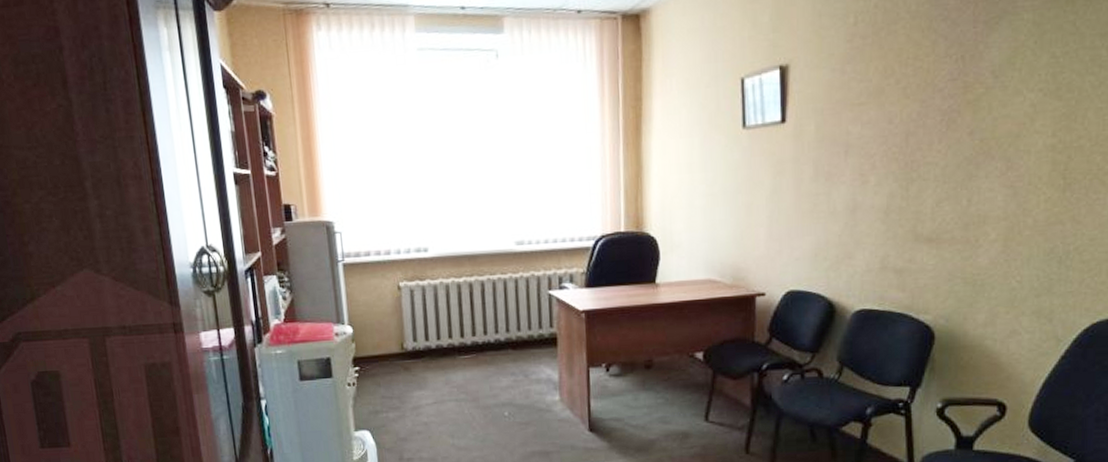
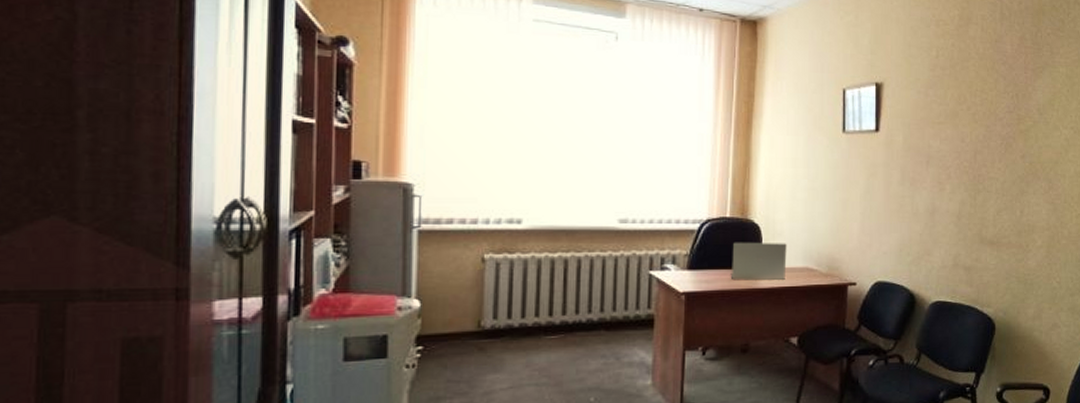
laptop: none [629,255,687,296] -> present [730,242,787,280]

